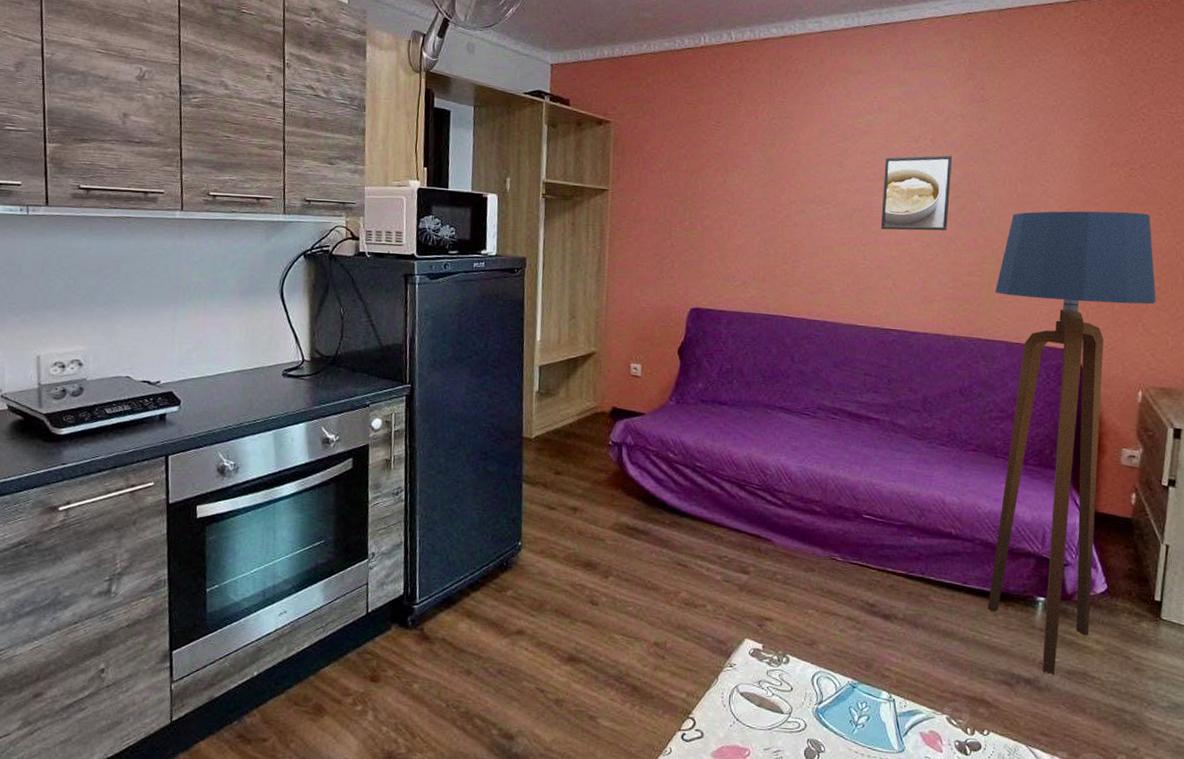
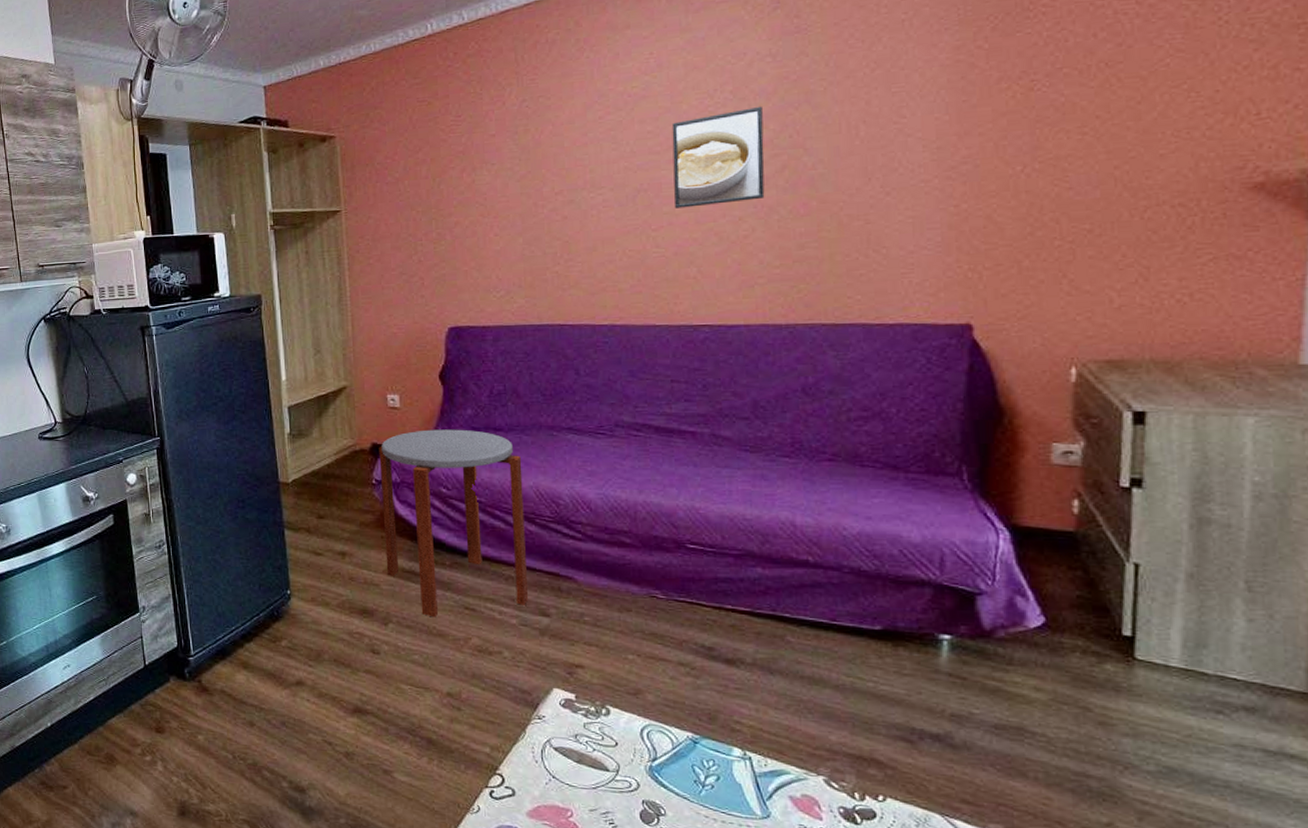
side table: none [613,398,740,572] -> present [379,429,529,618]
floor lamp: present [987,211,1156,674] -> none [840,135,1088,729]

